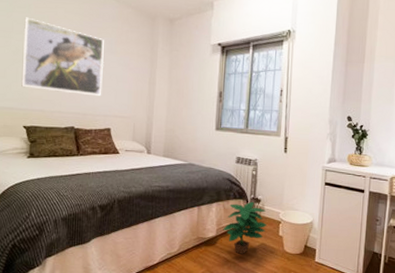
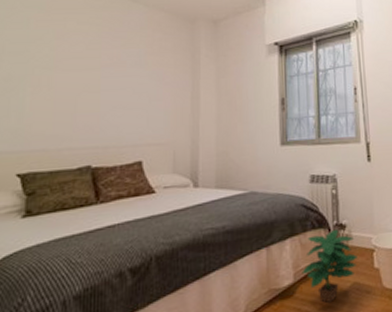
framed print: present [21,17,104,97] -> none [15,34,130,123]

